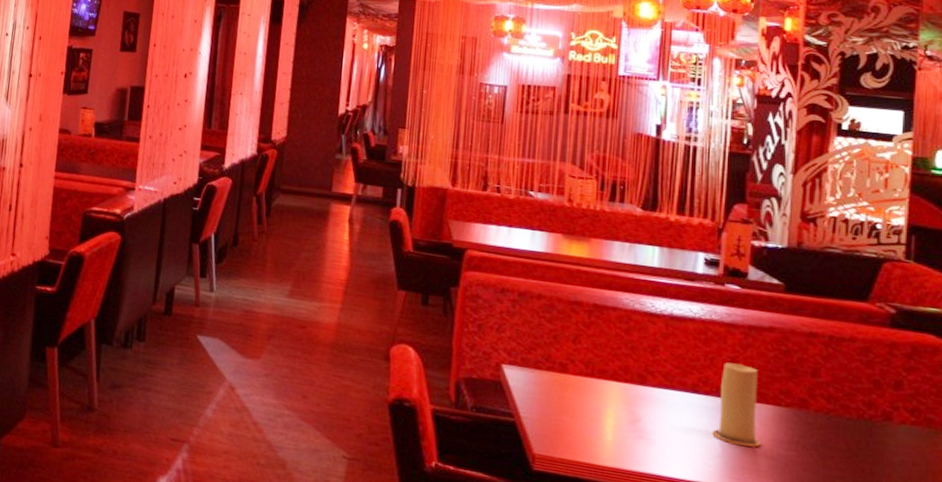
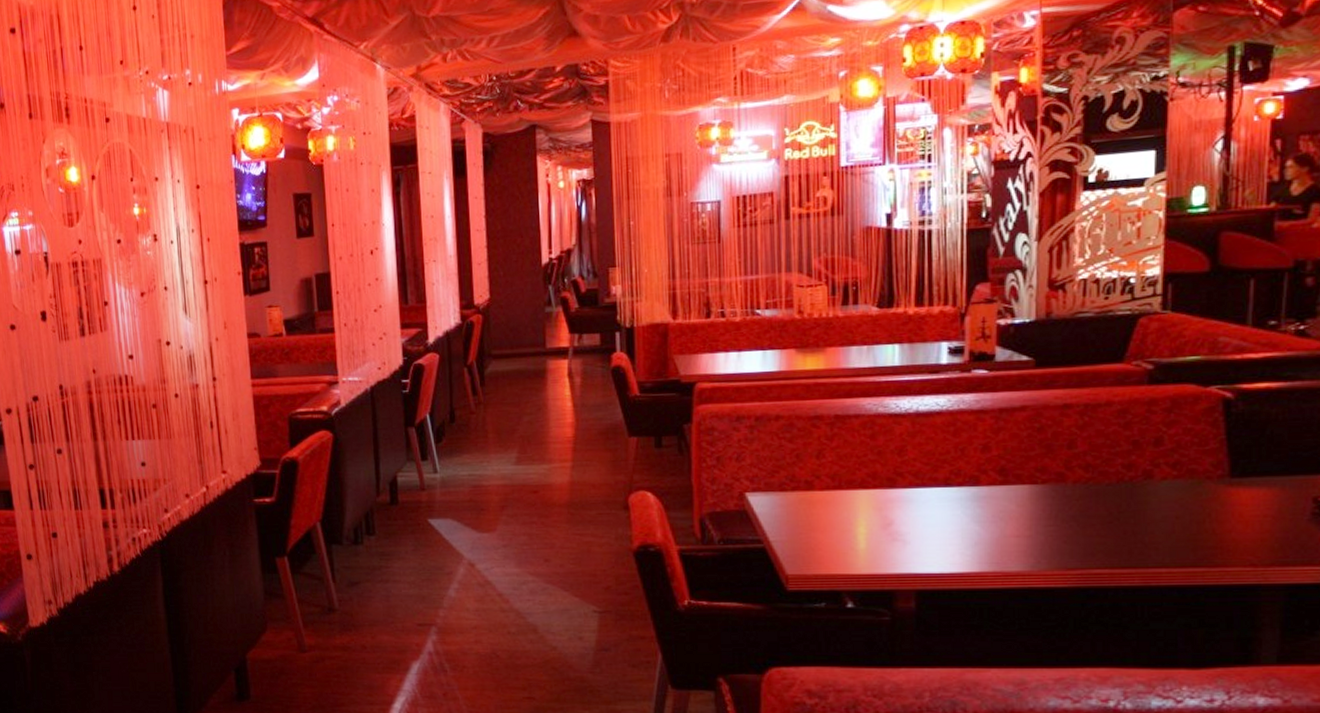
candle: present [712,362,760,447] -> none [967,449,1018,530]

